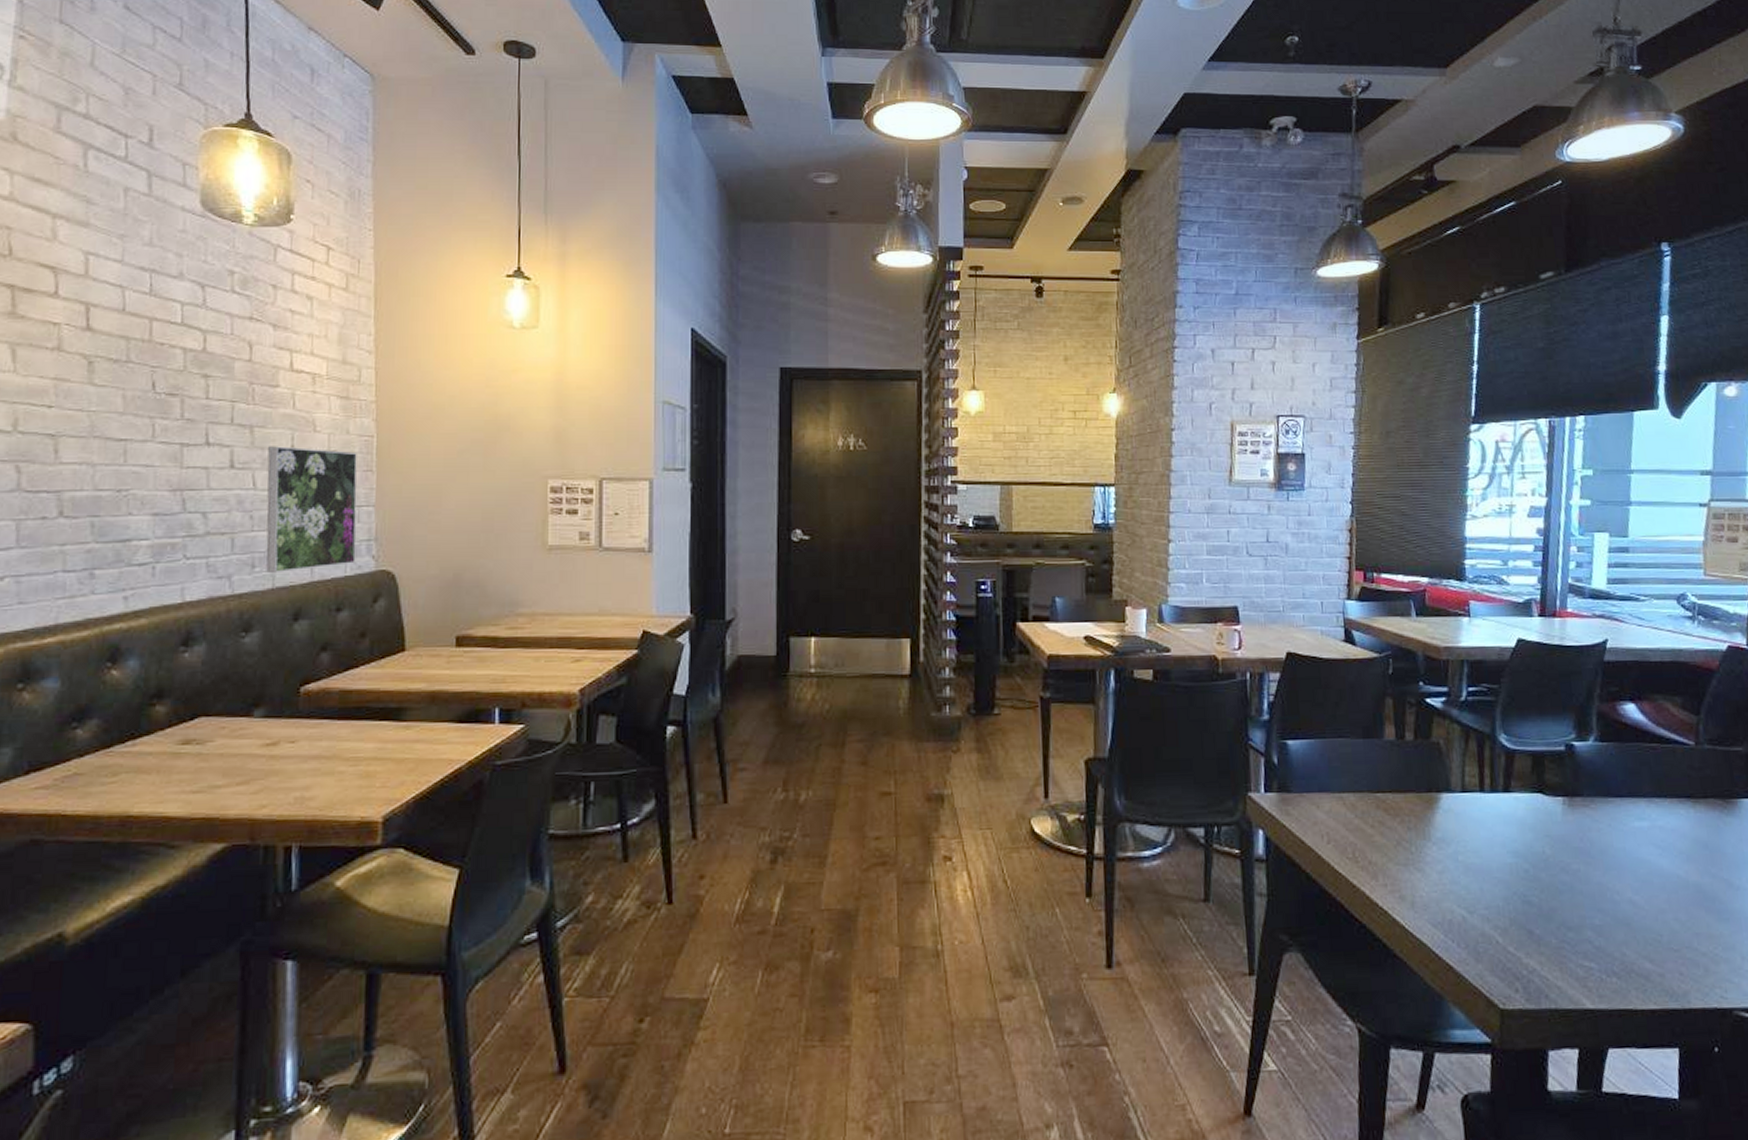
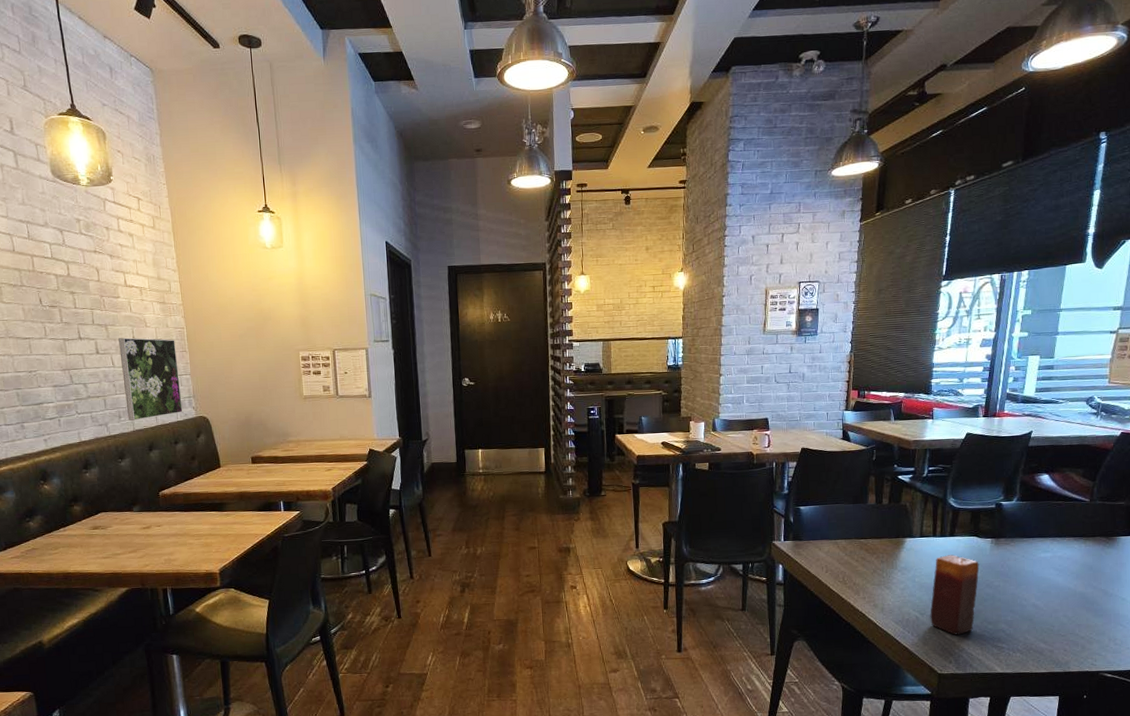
candle: none [1482,820,1549,947] -> present [930,555,980,635]

